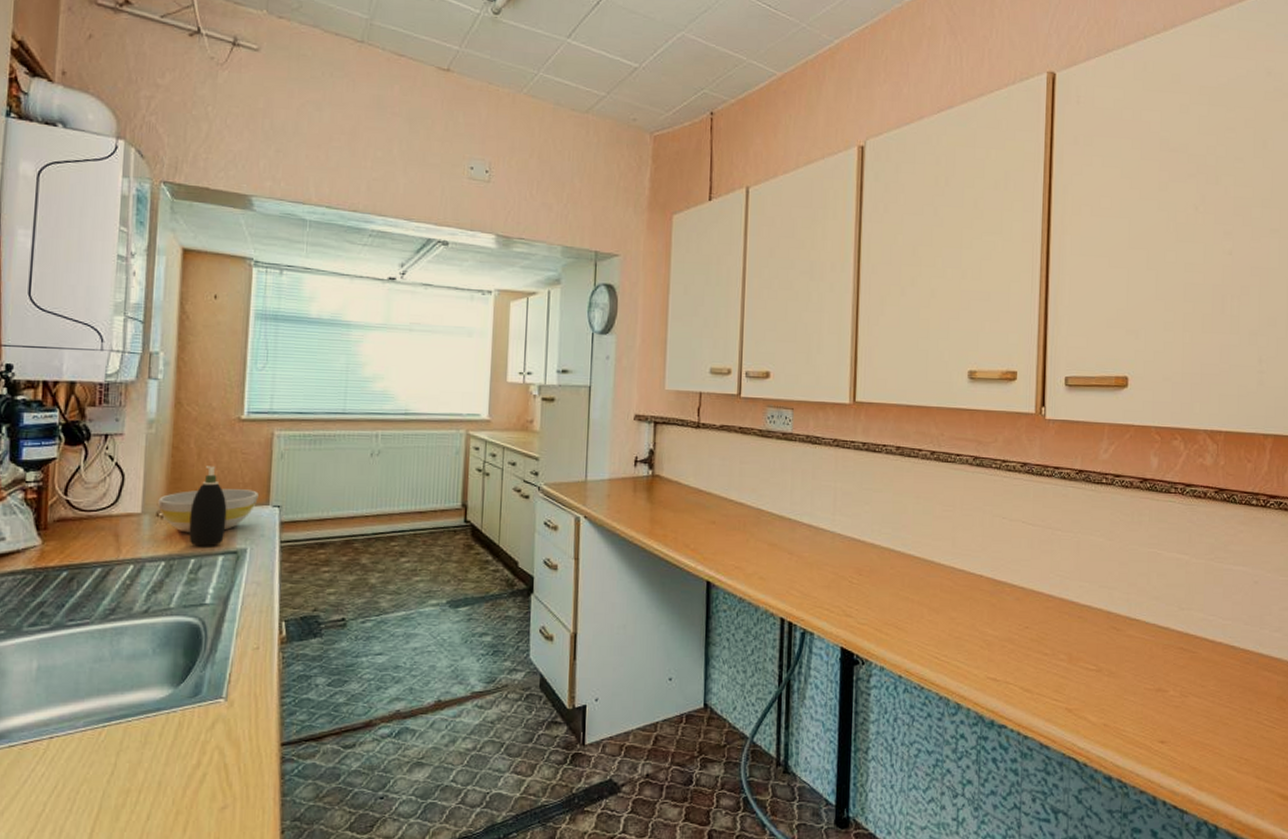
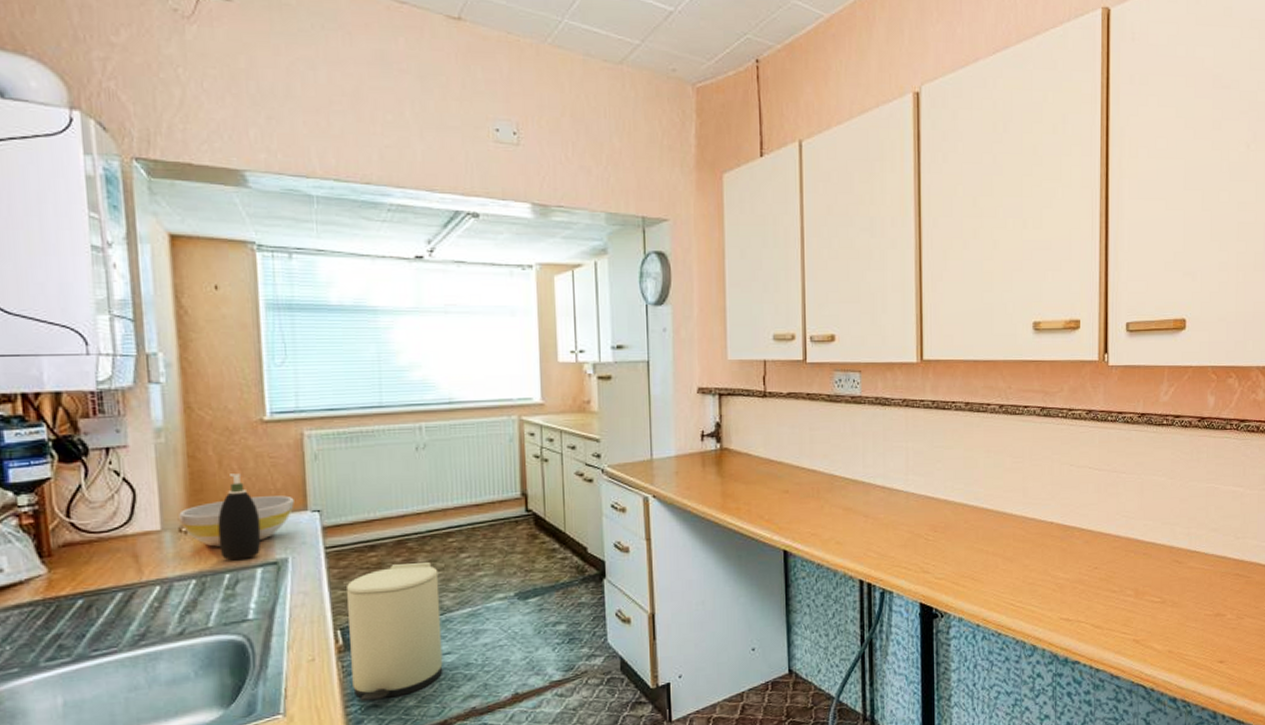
pedal bin: none [290,563,379,694] -> present [347,562,443,702]

